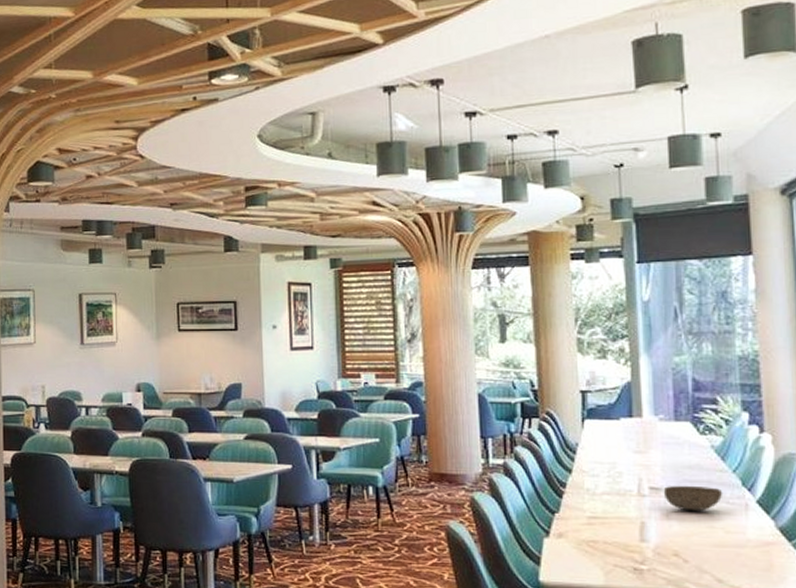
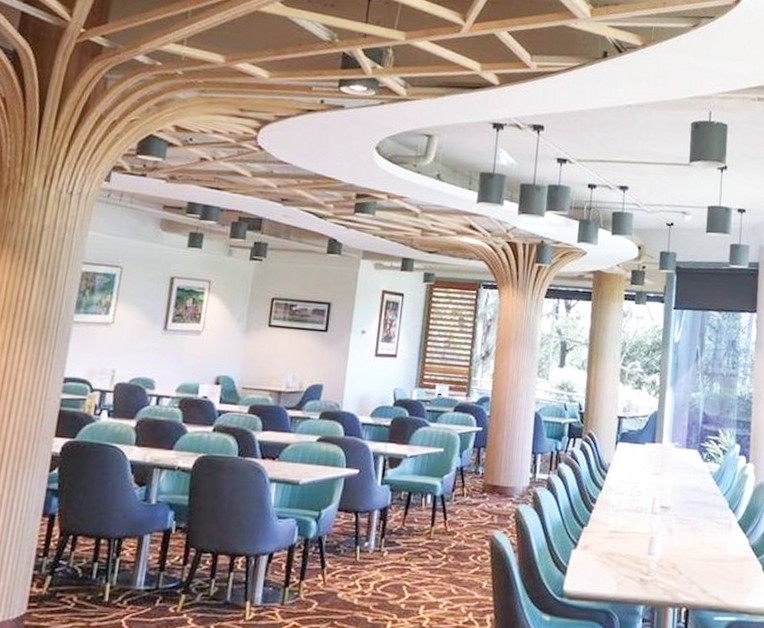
bowl: present [663,485,723,512] -> none [670,505,715,529]

